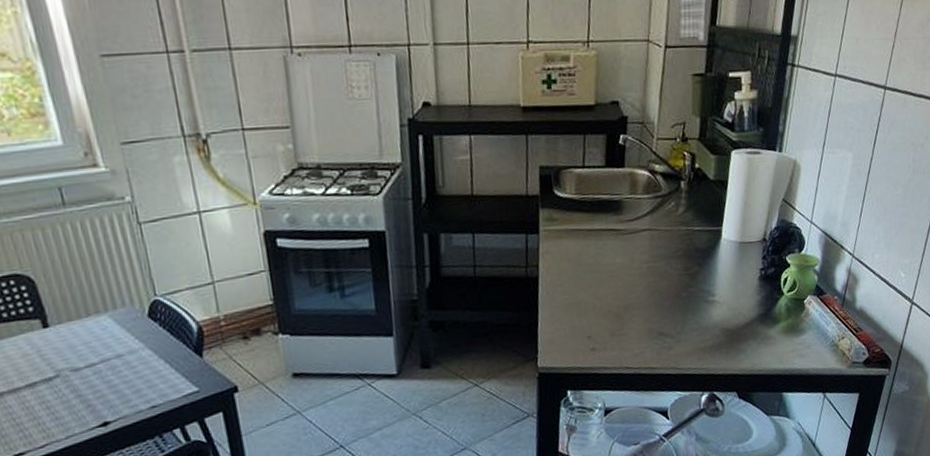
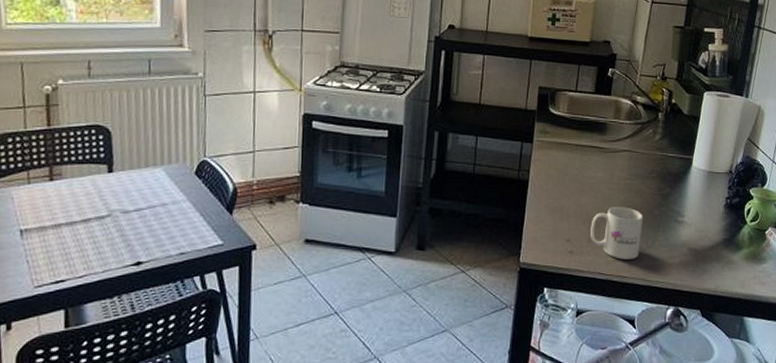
mug: none [612,292,671,350] -> present [591,207,643,259]

